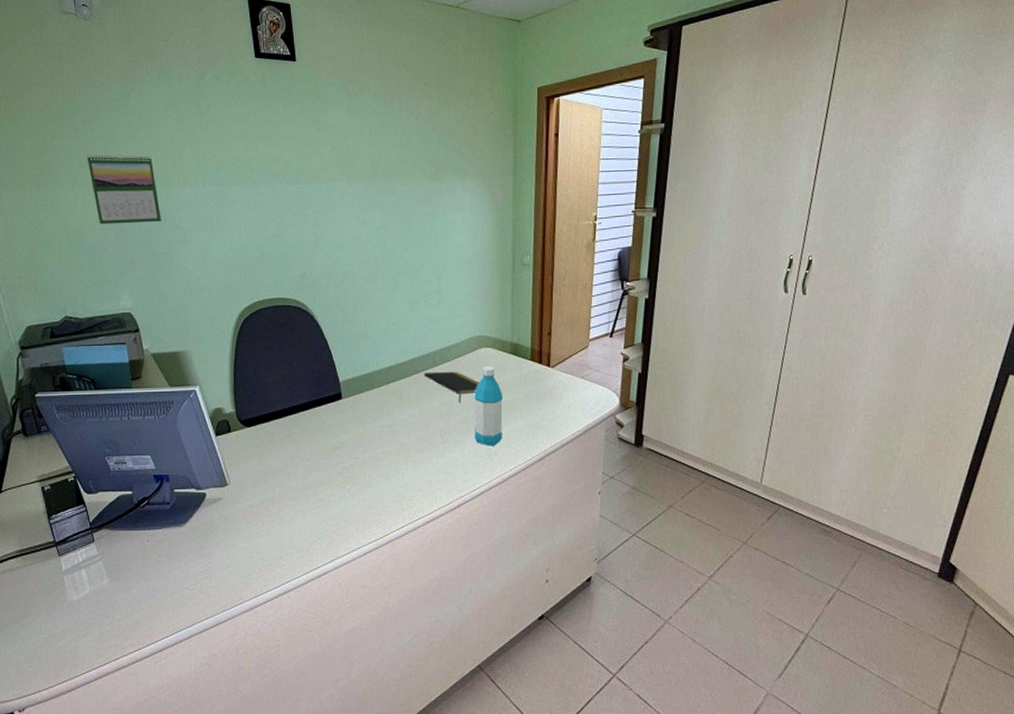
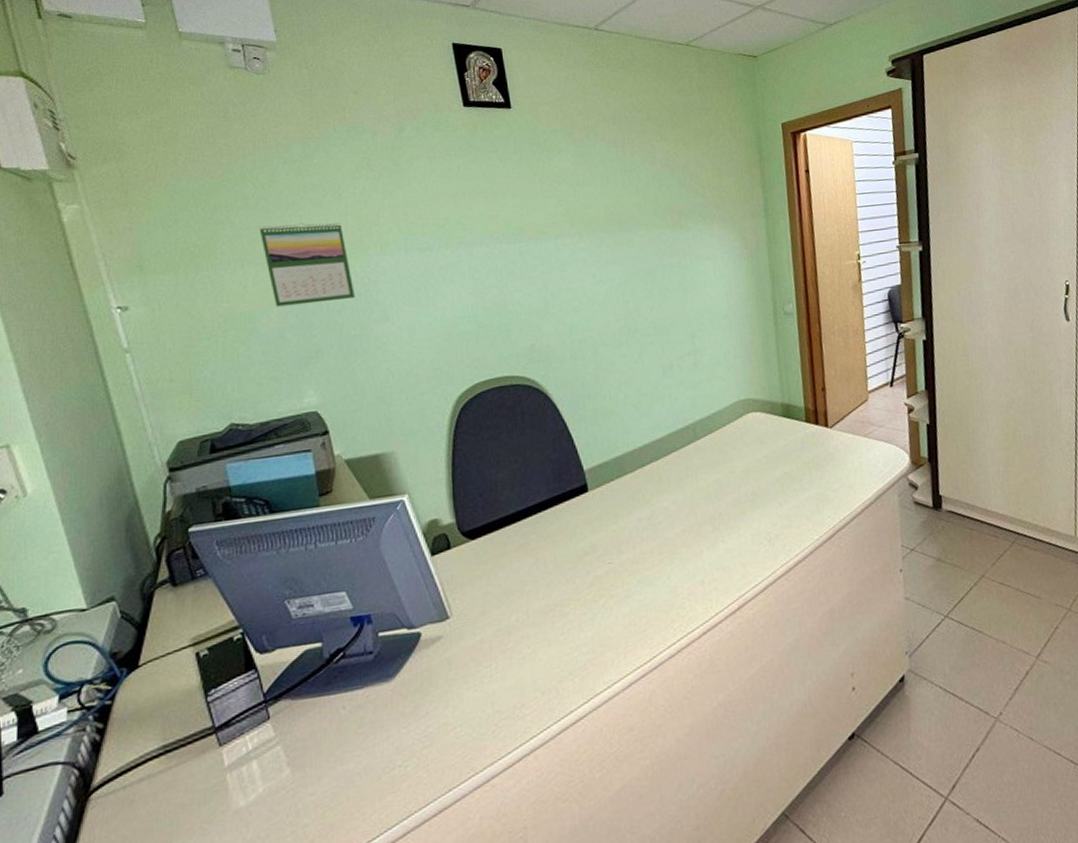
notepad: present [424,371,480,402] -> none [684,443,750,480]
water bottle: present [474,365,503,446] -> none [744,432,783,530]

